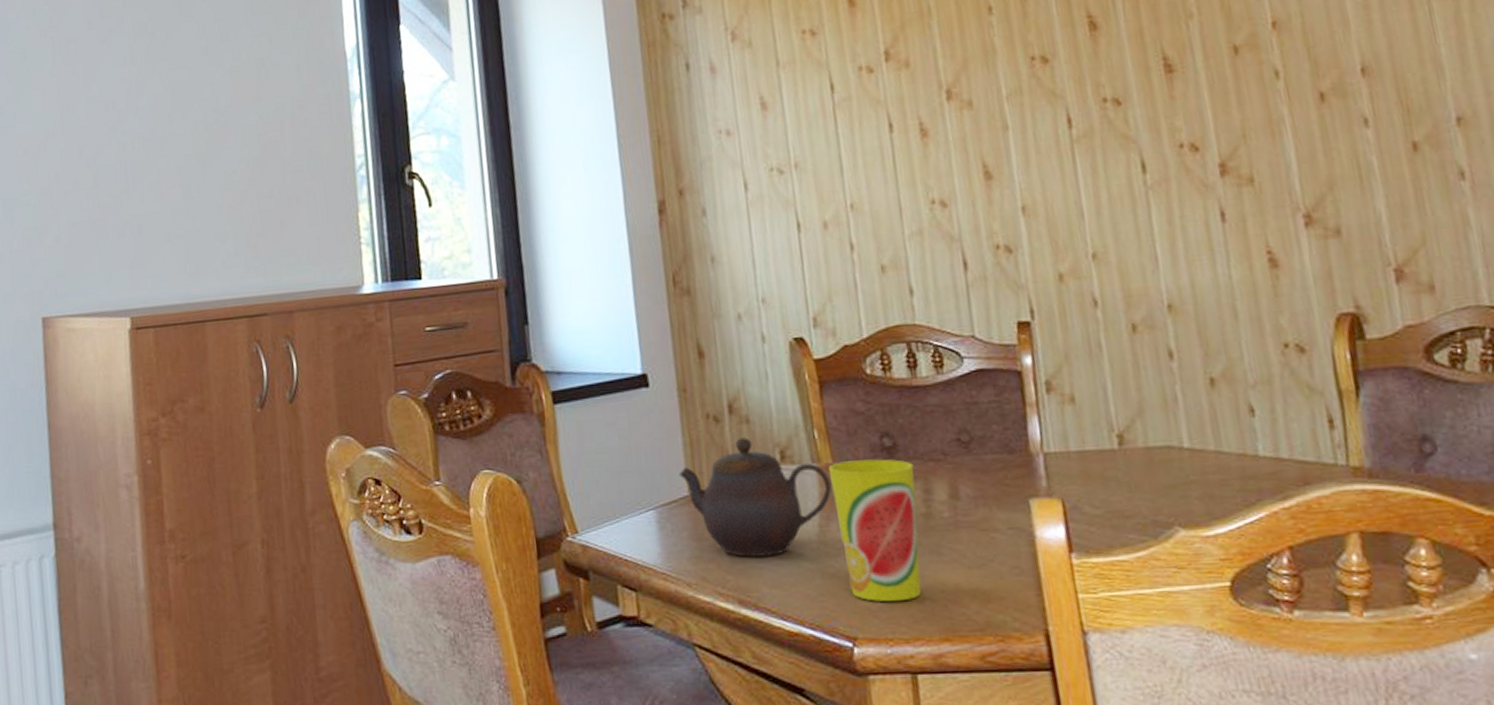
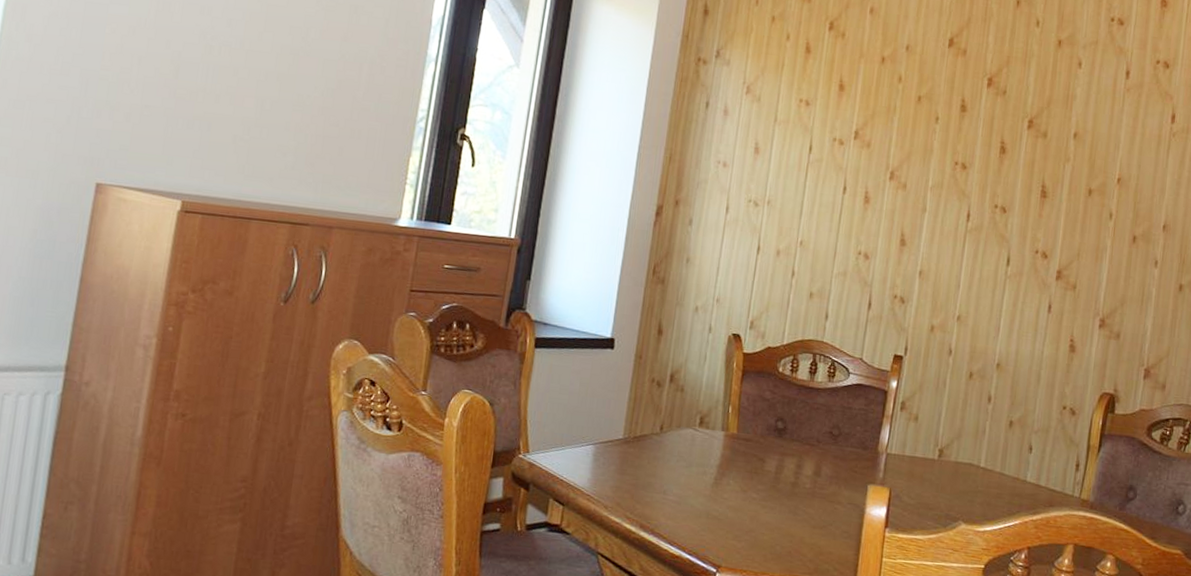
teapot: present [679,437,832,557] -> none [620,402,732,496]
cup: present [827,459,922,602] -> none [725,433,795,544]

